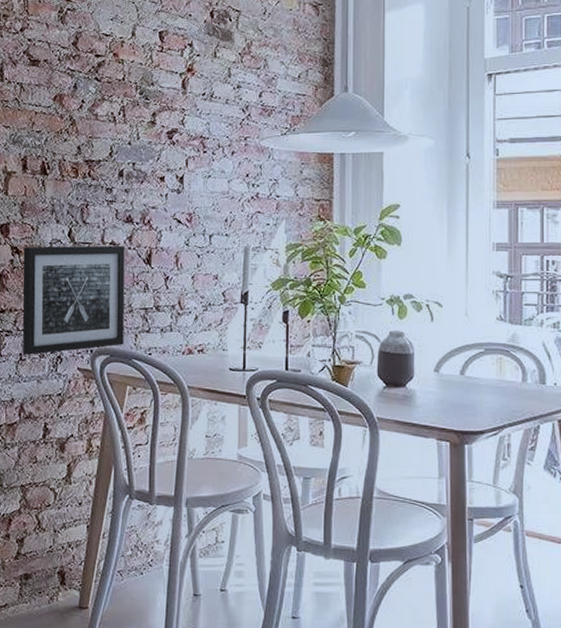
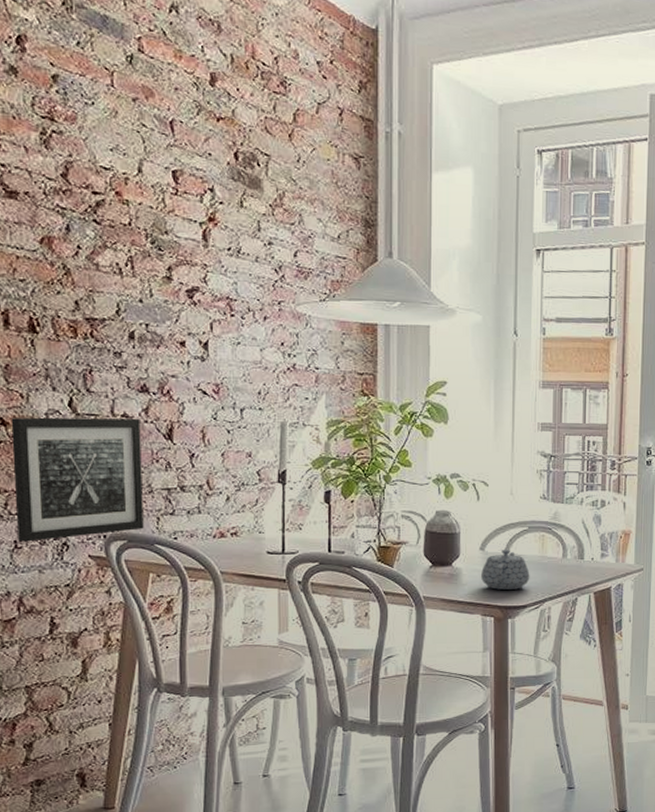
teapot: none [436,372,487,414] -> present [481,550,530,590]

